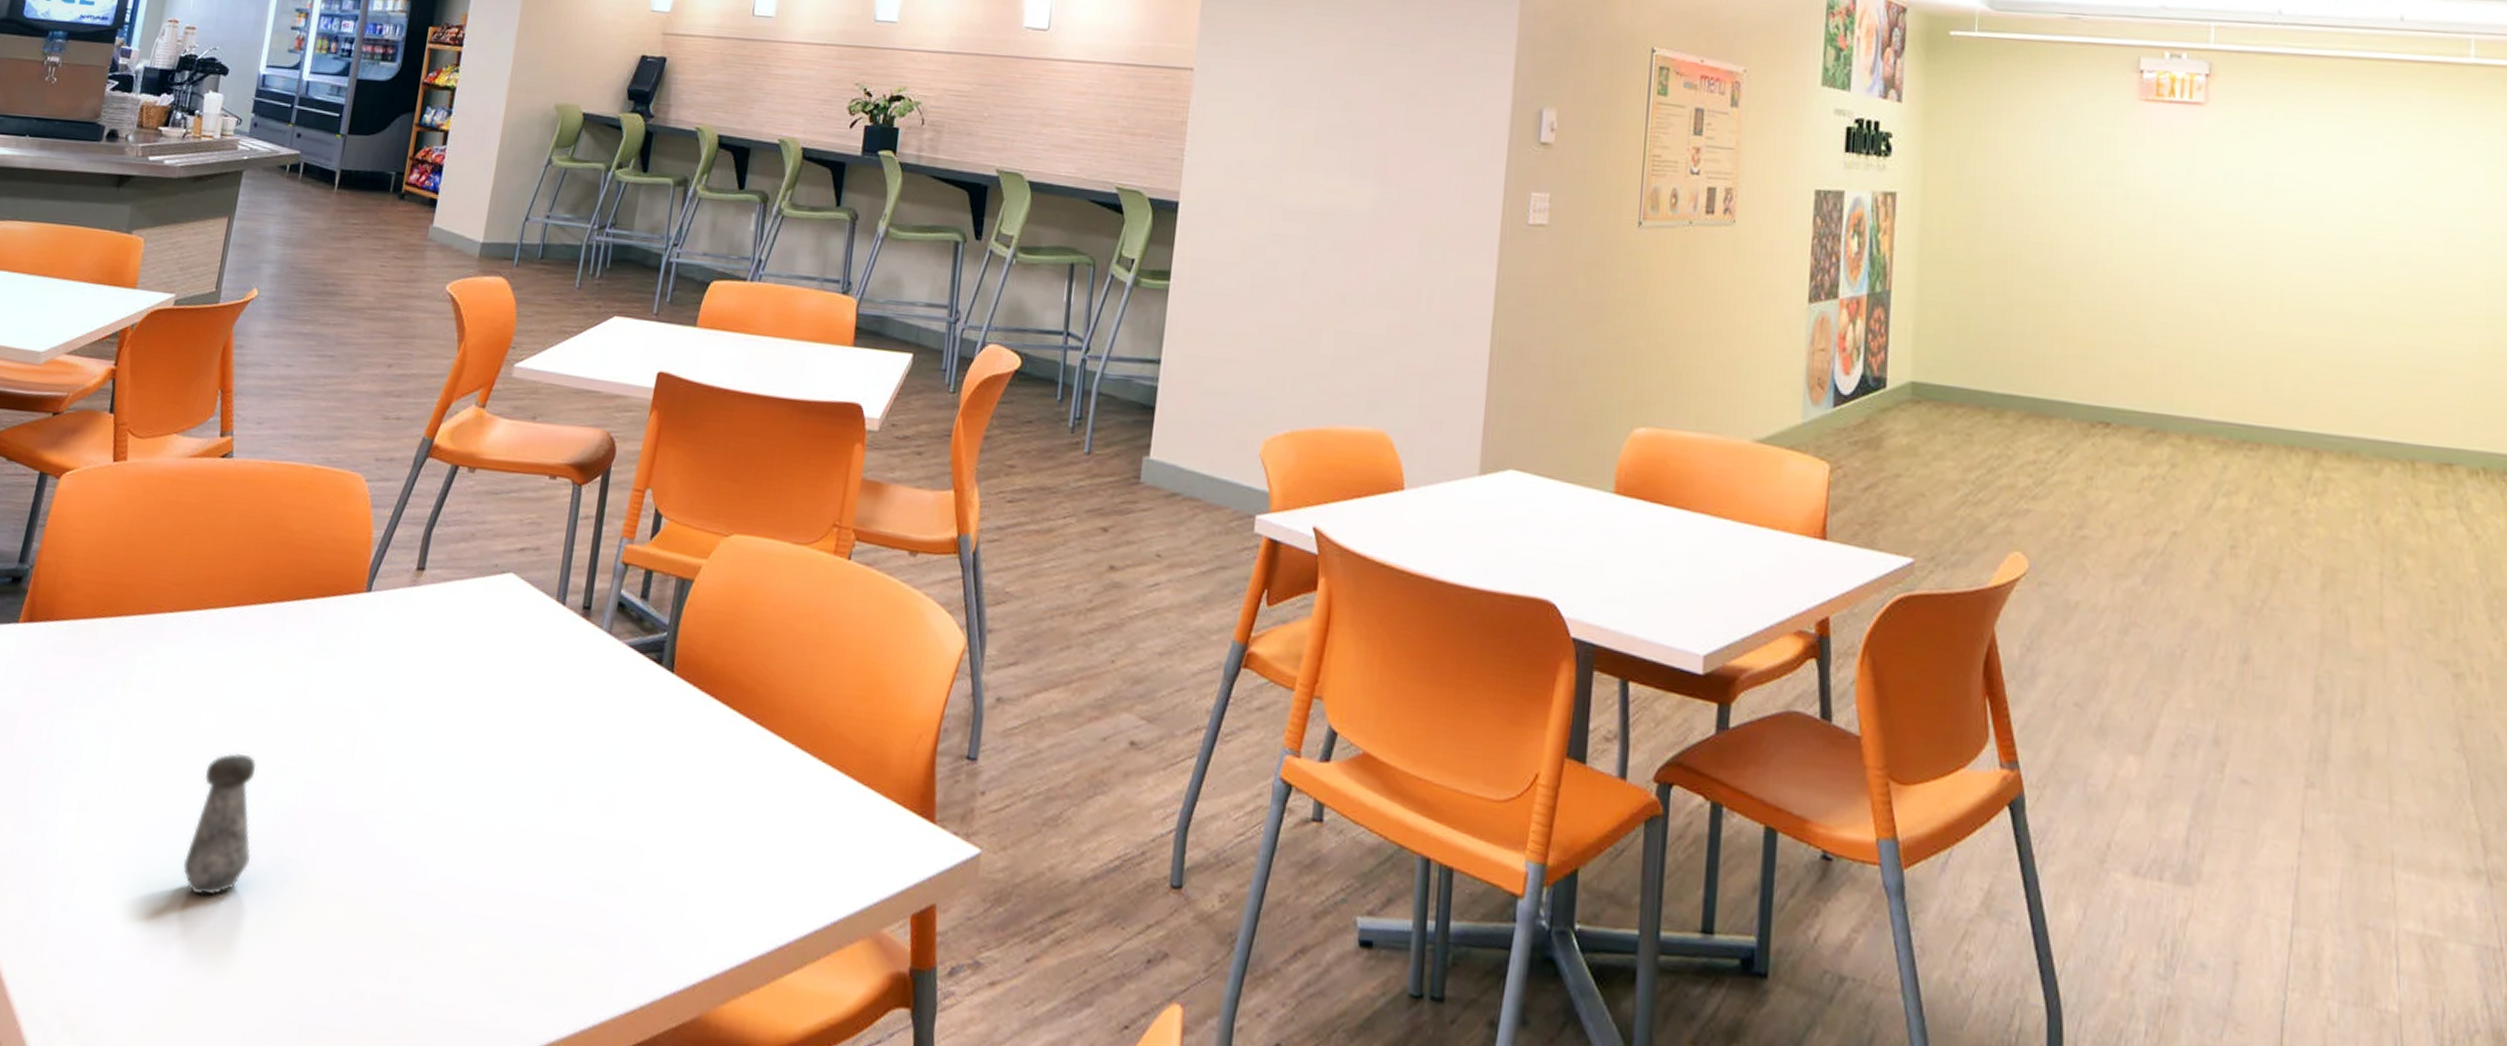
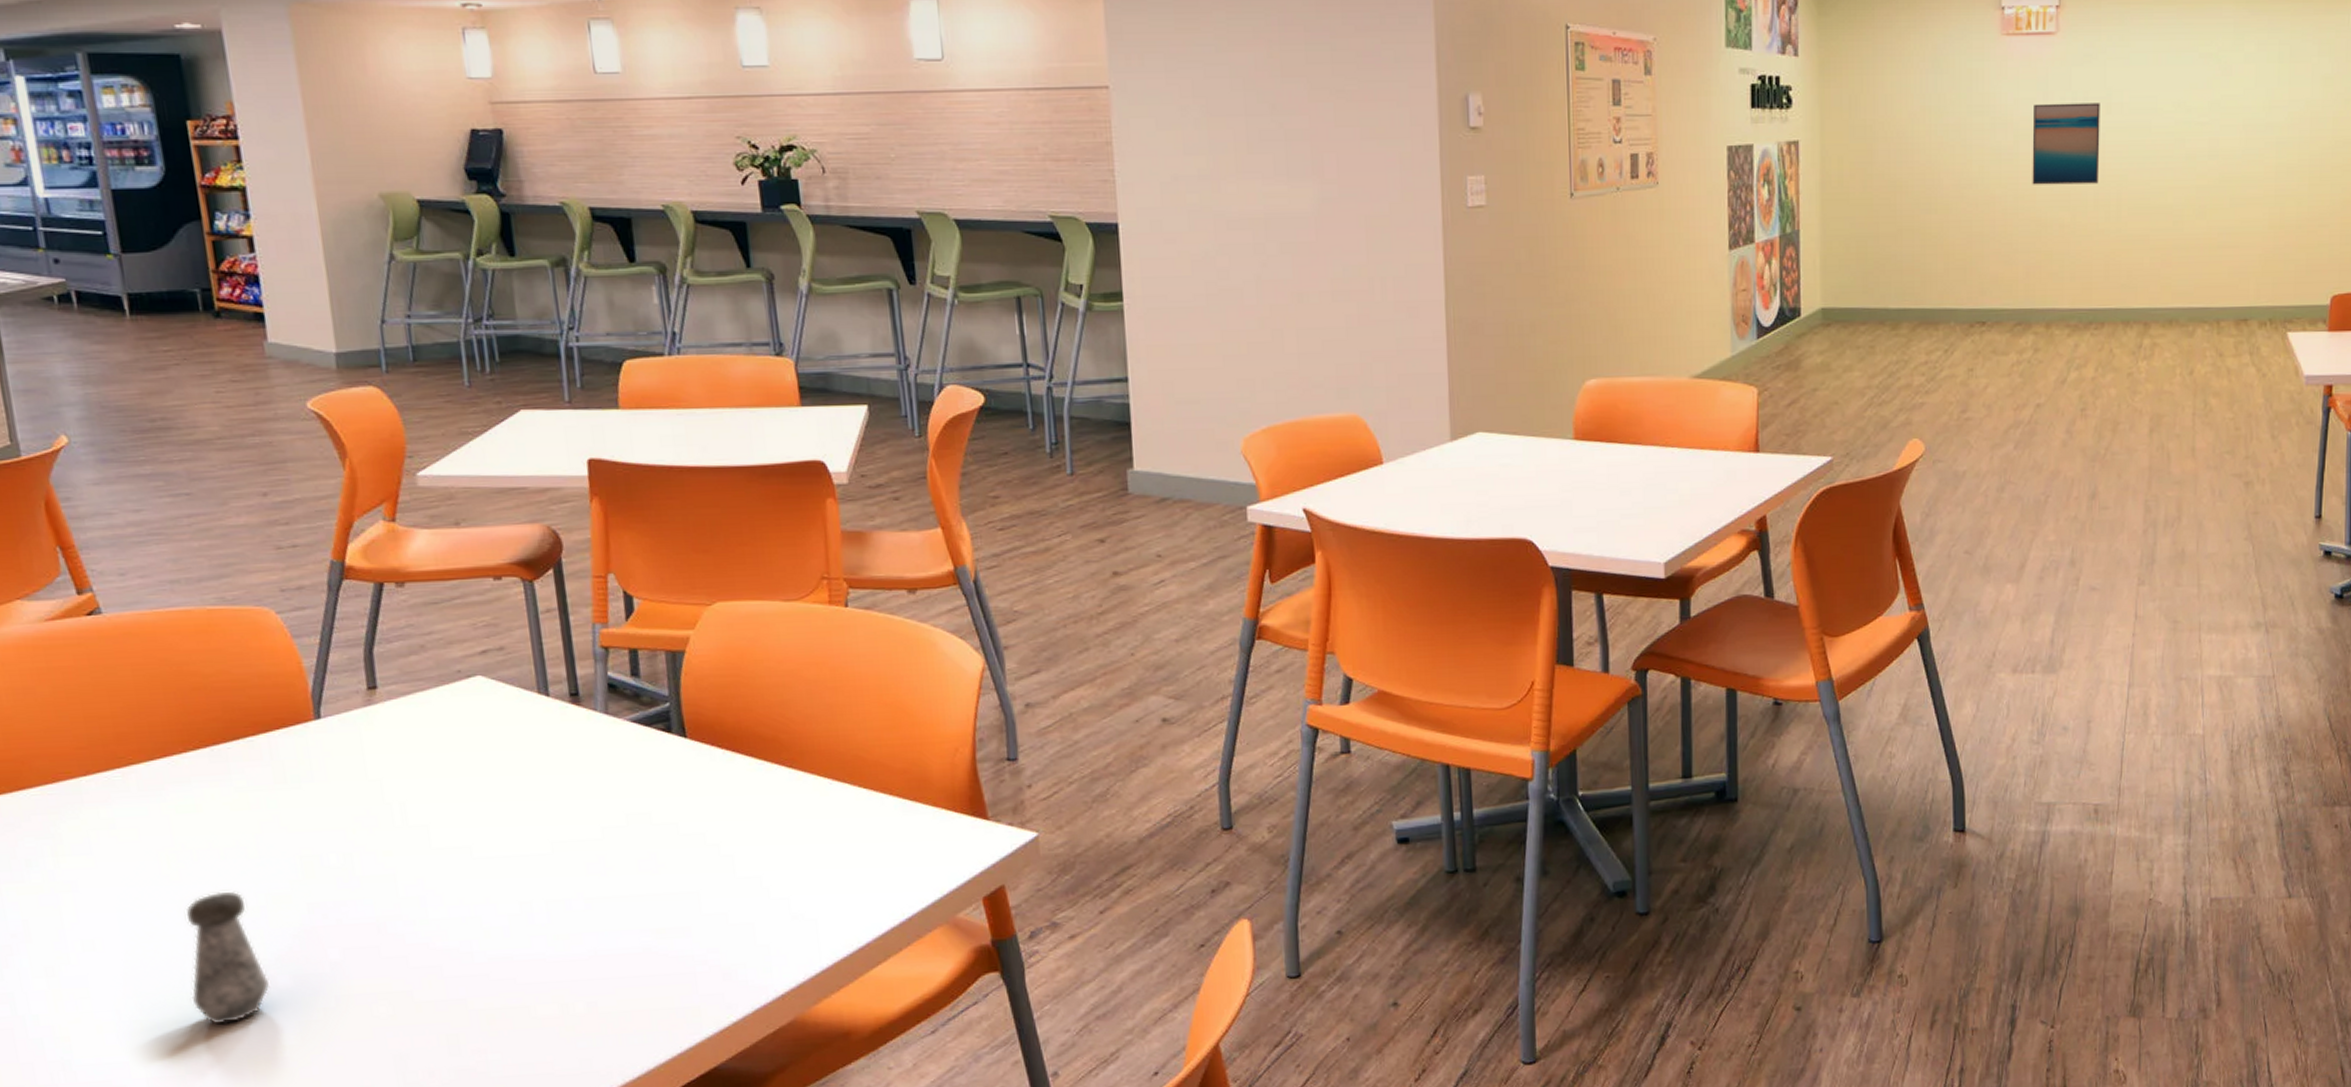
wall art: none [2172,179,2259,278] -> present [2032,103,2100,185]

